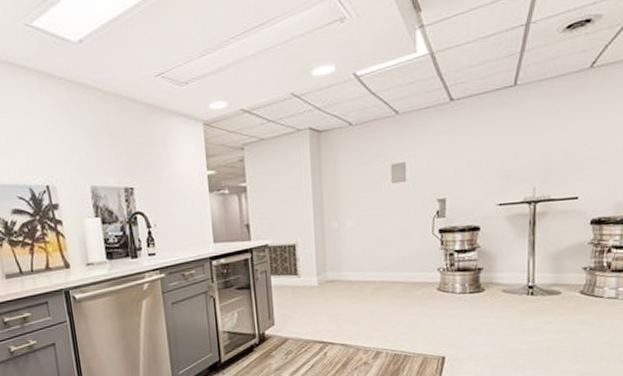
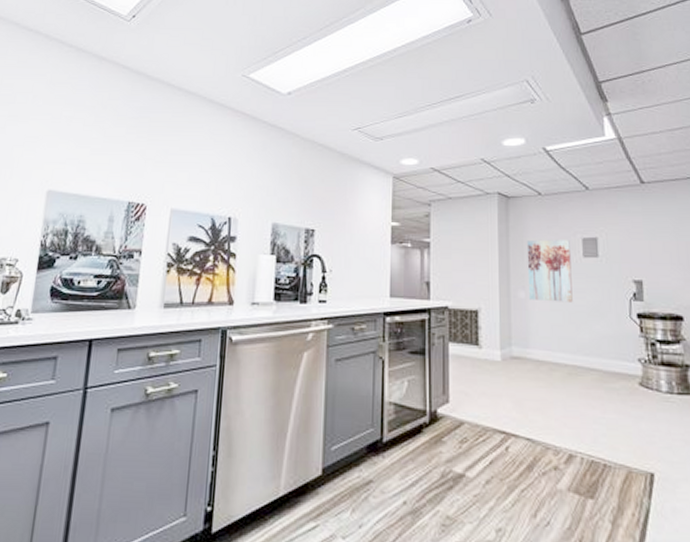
wall art: none [338,168,381,229] -> present [526,239,573,303]

